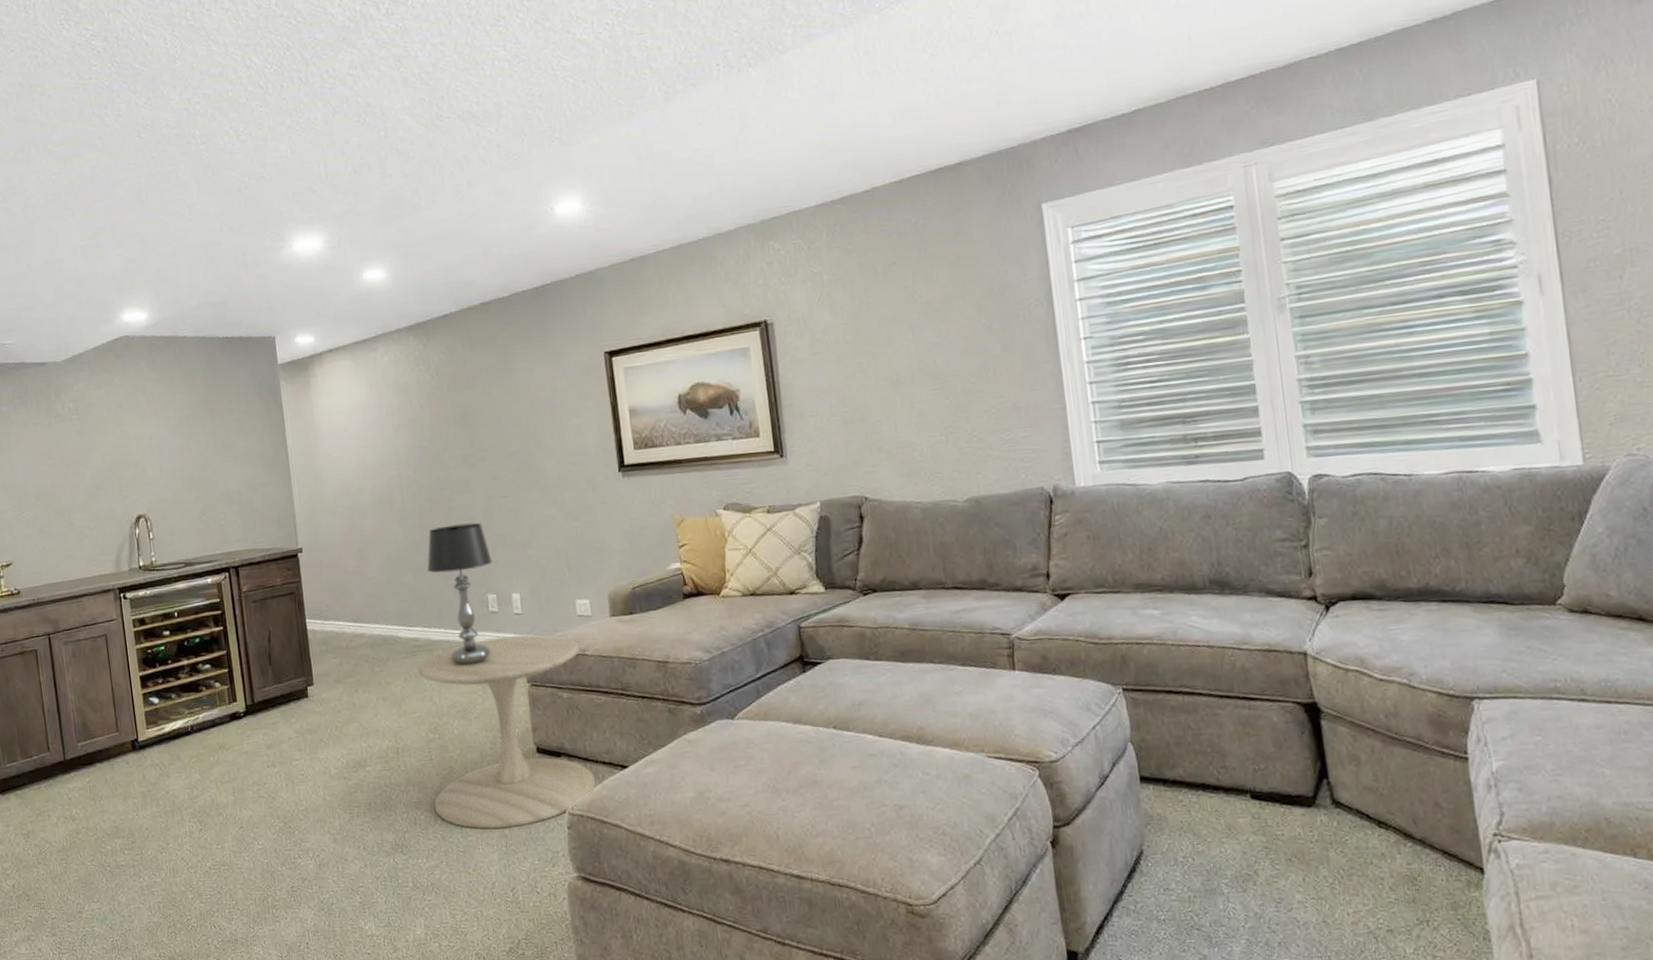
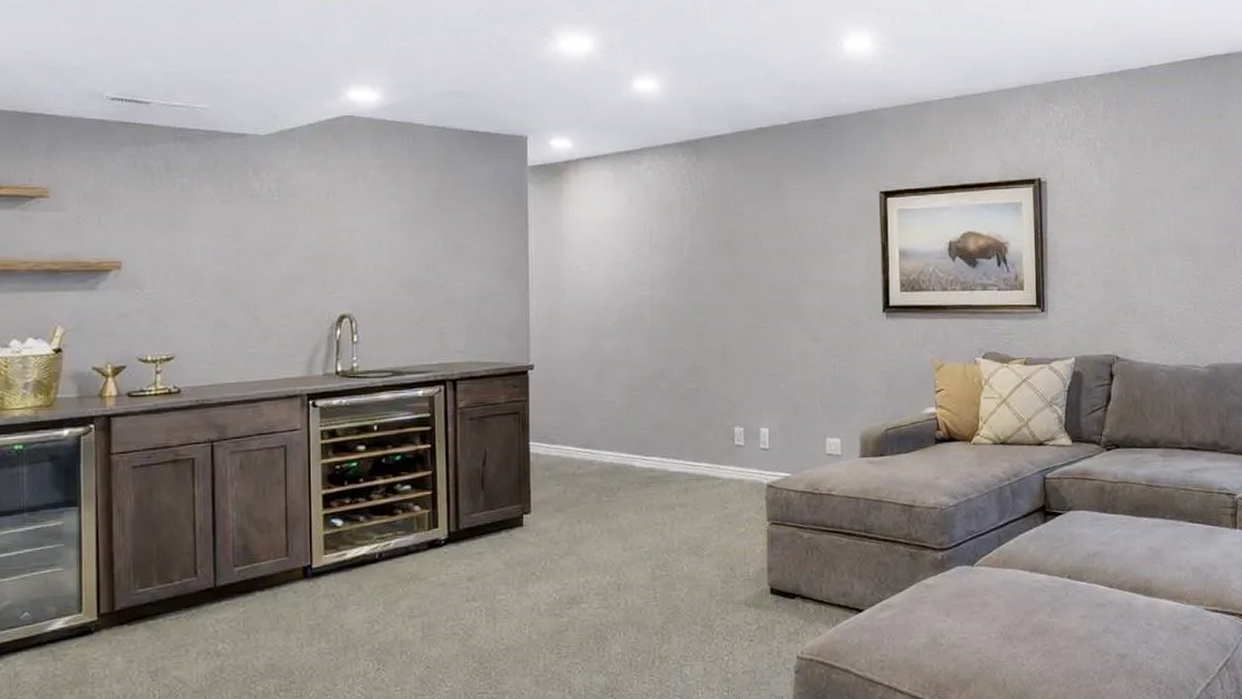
side table: present [418,634,596,829] -> none [651,471,828,673]
table lamp: present [427,522,493,665] -> none [671,352,743,499]

